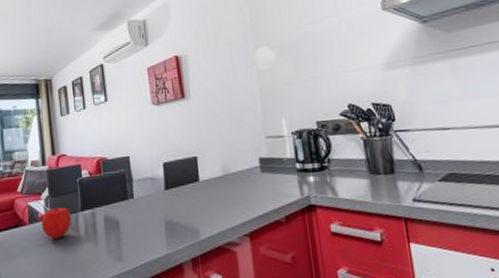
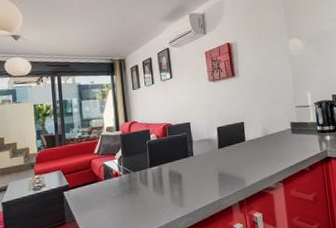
fruit: present [41,206,72,239] -> none [115,164,142,191]

